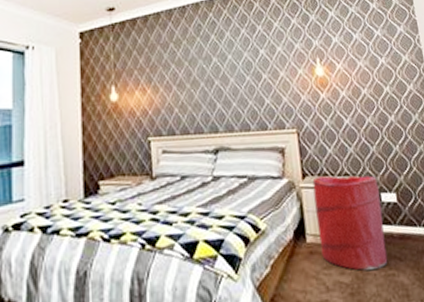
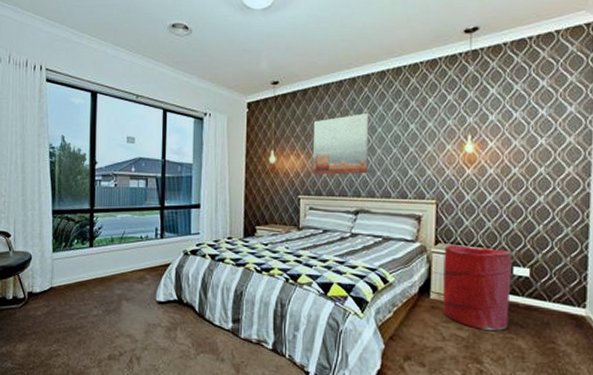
wall art: none [159,40,223,111] -> present [313,113,369,175]

